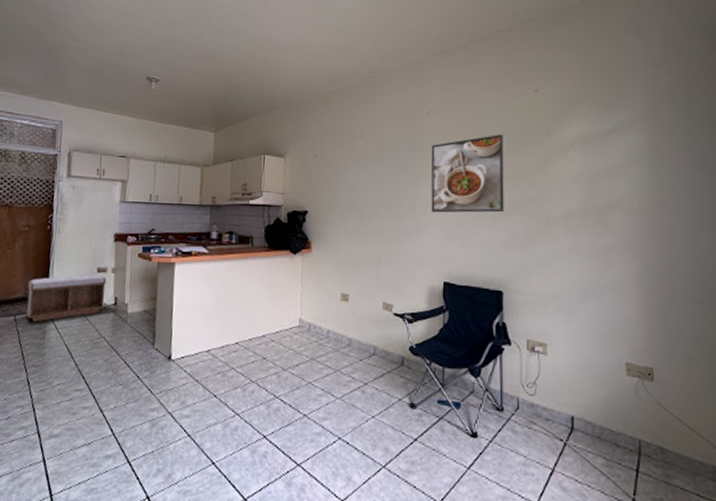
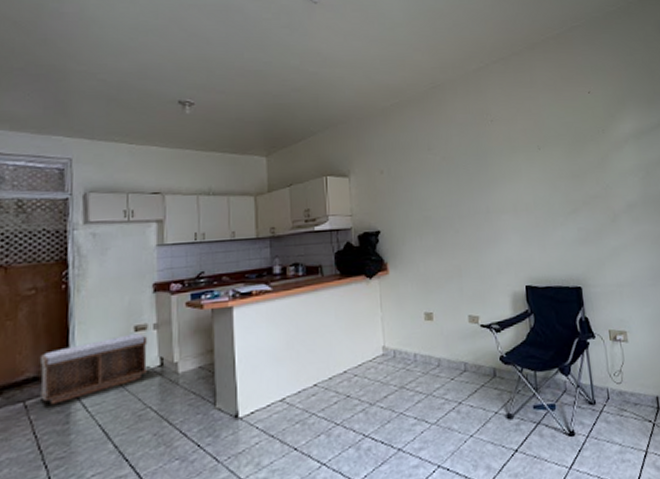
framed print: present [431,133,504,213] -> none [498,135,574,218]

